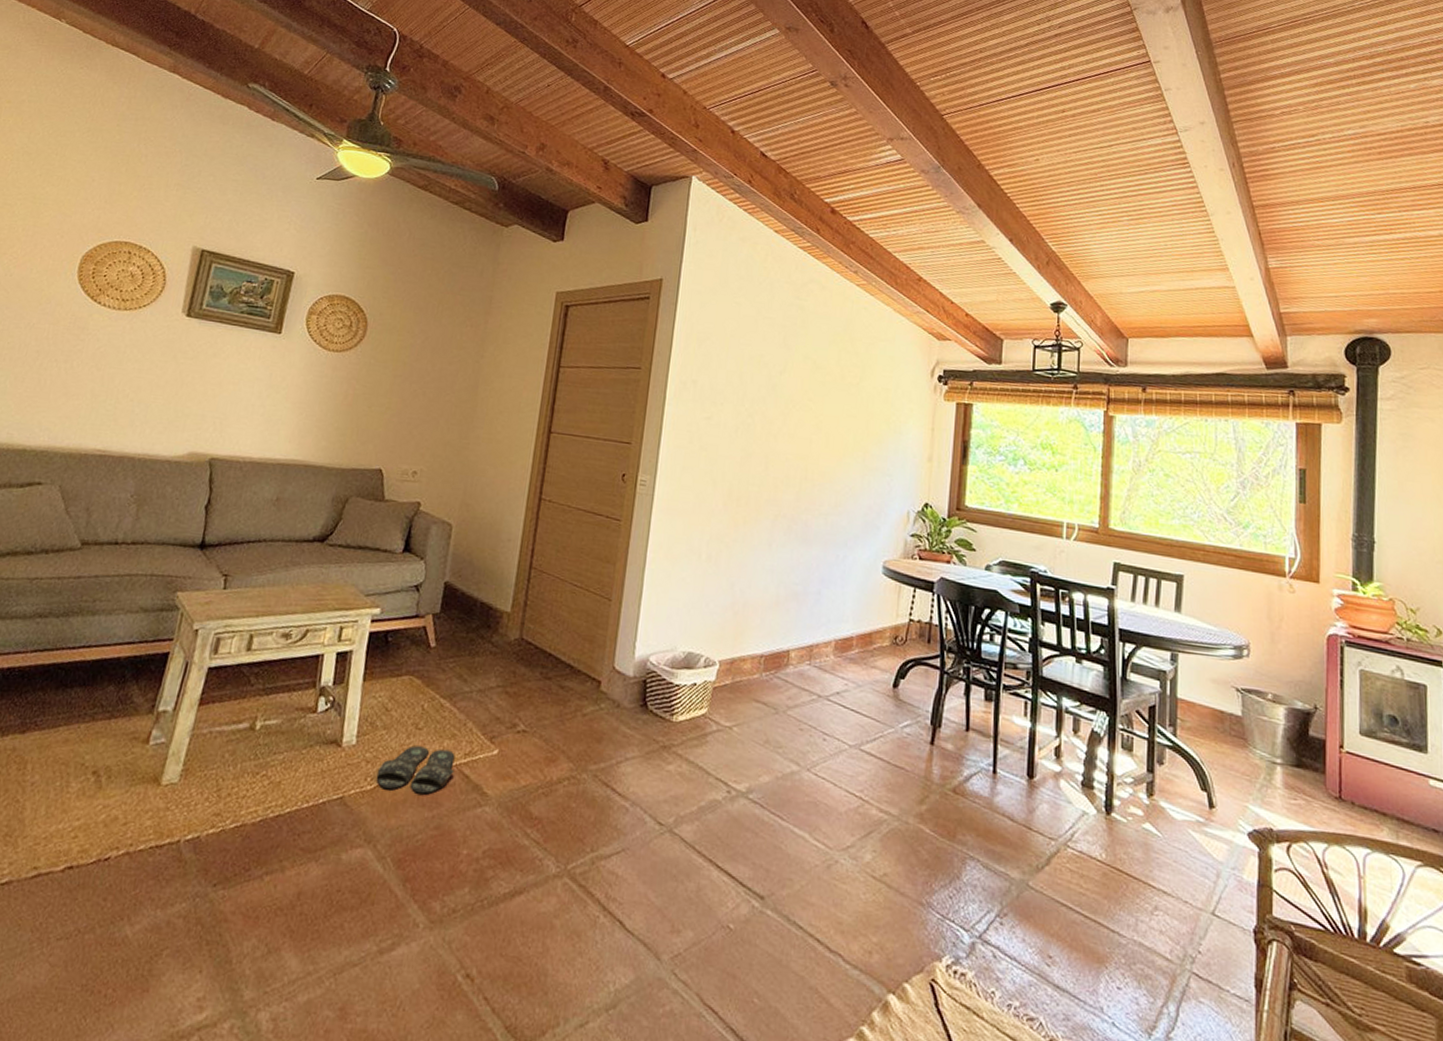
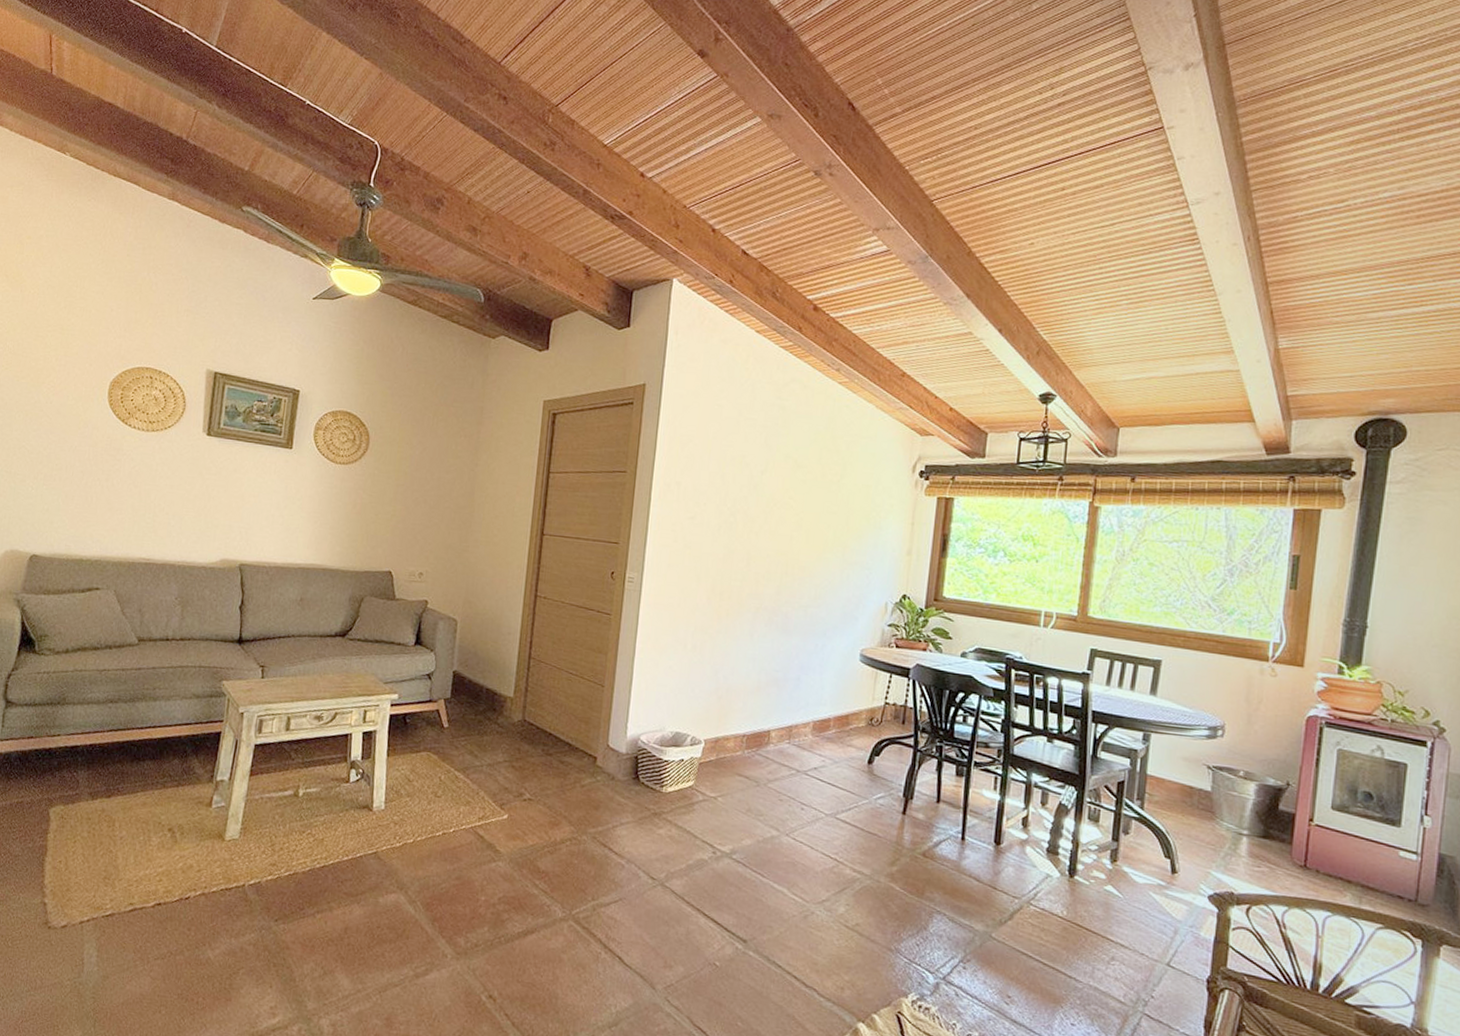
slippers: present [376,745,455,795] -> none [403,810,471,851]

